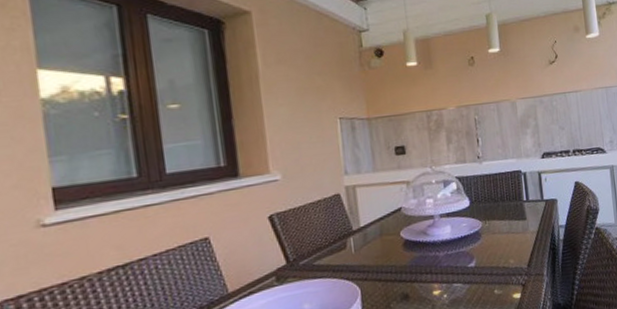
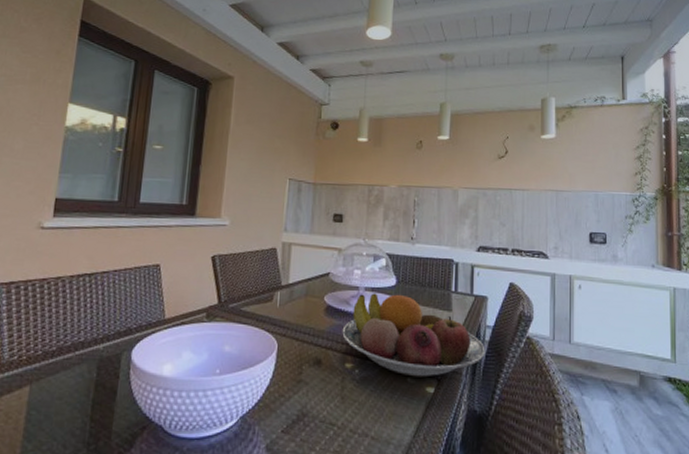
fruit bowl: none [424,214,562,289] -> present [342,293,486,378]

